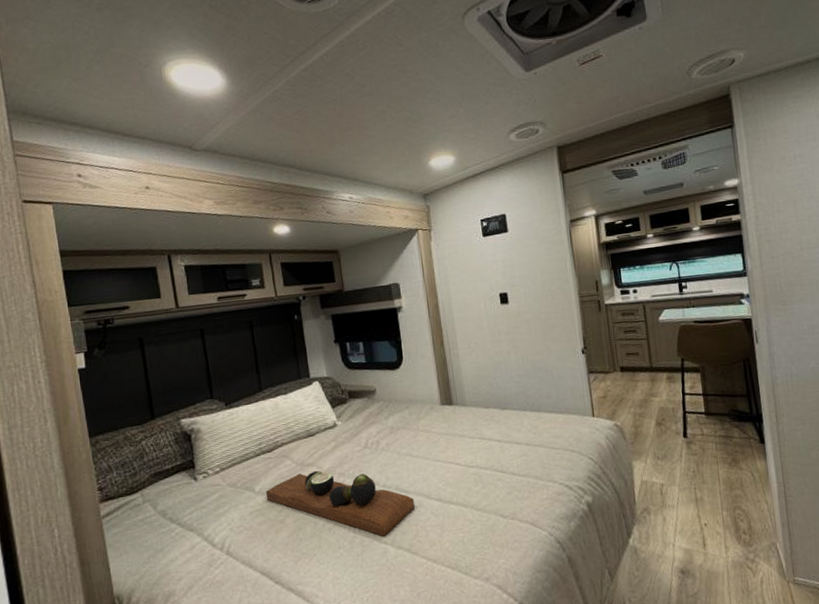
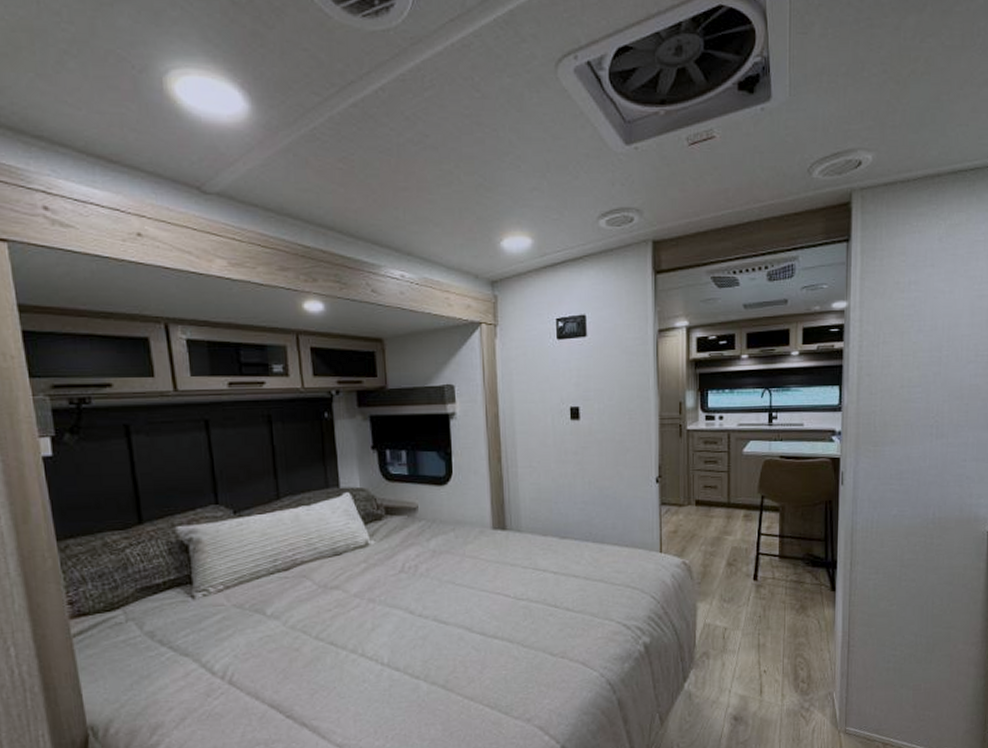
decorative tray: present [265,470,416,537] -> none [279,594,455,672]

